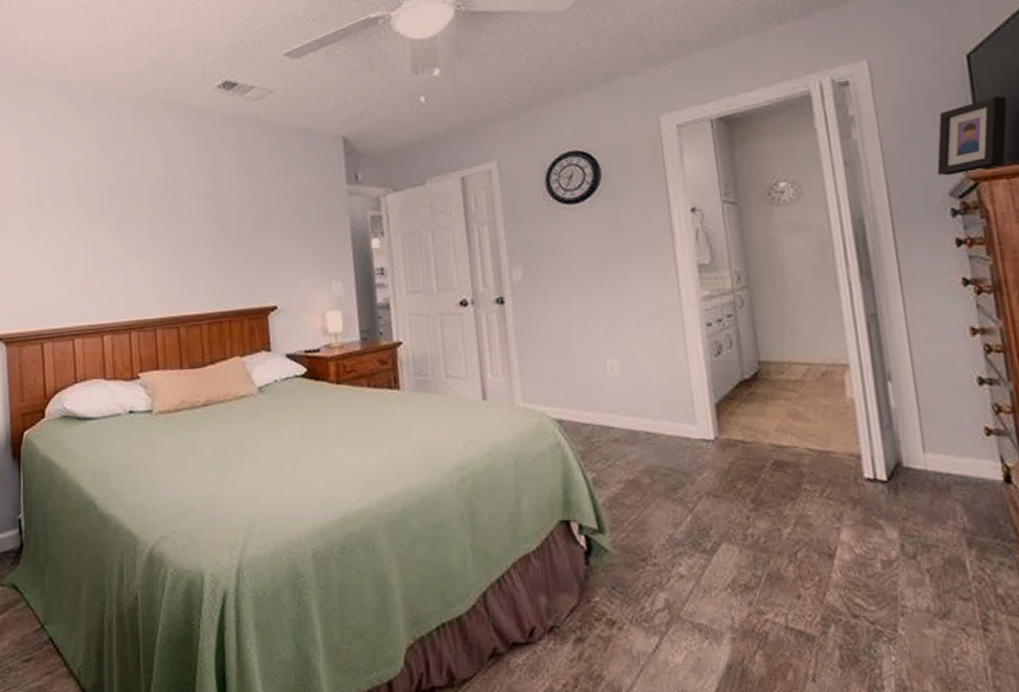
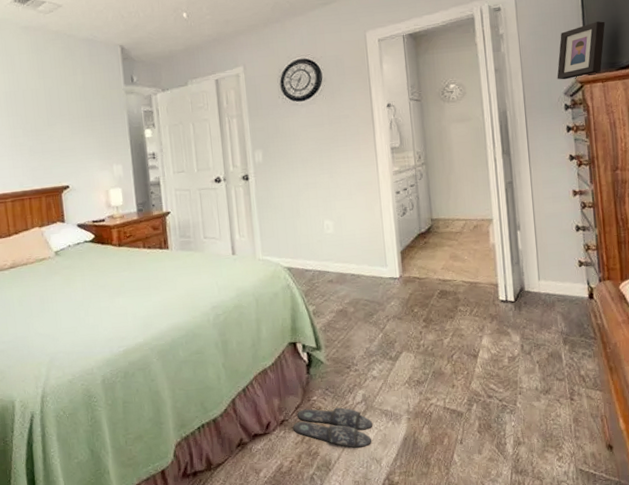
slippers: none [566,613,681,674] -> present [292,407,373,448]

